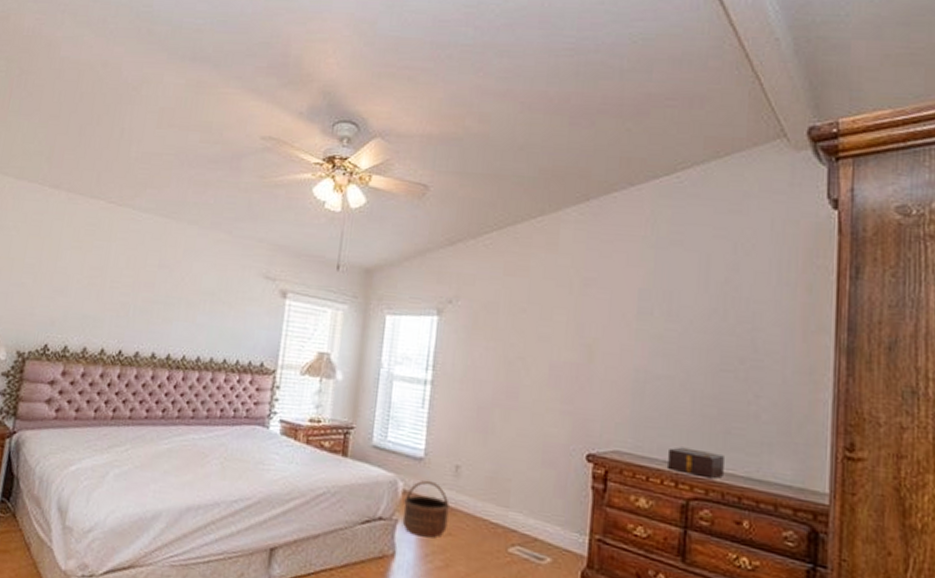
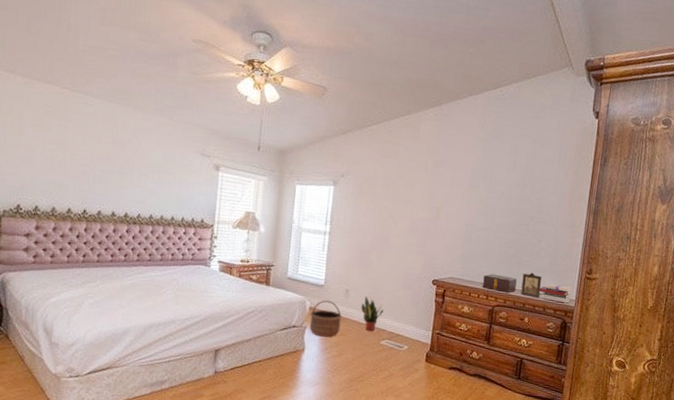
potted plant: none [478,477,512,533] -> present [361,297,383,332]
photo frame: none [732,446,768,489] -> present [520,272,542,299]
books: none [763,465,821,500] -> present [538,283,572,304]

